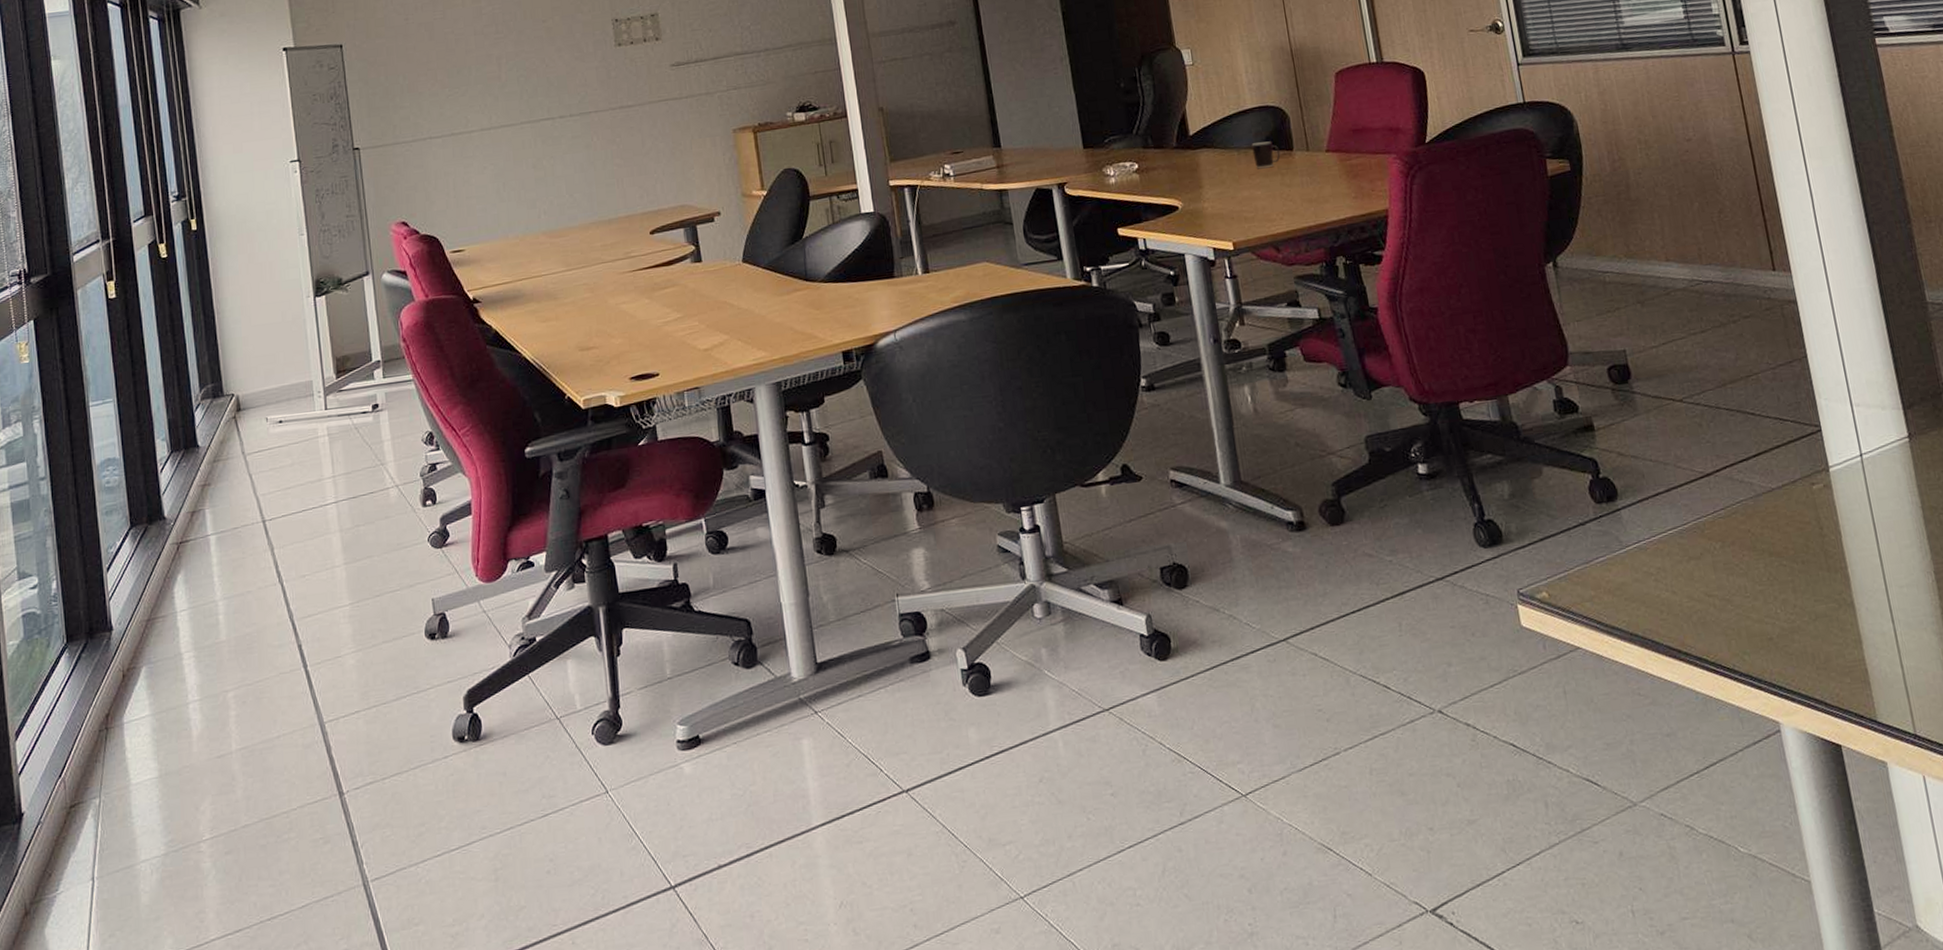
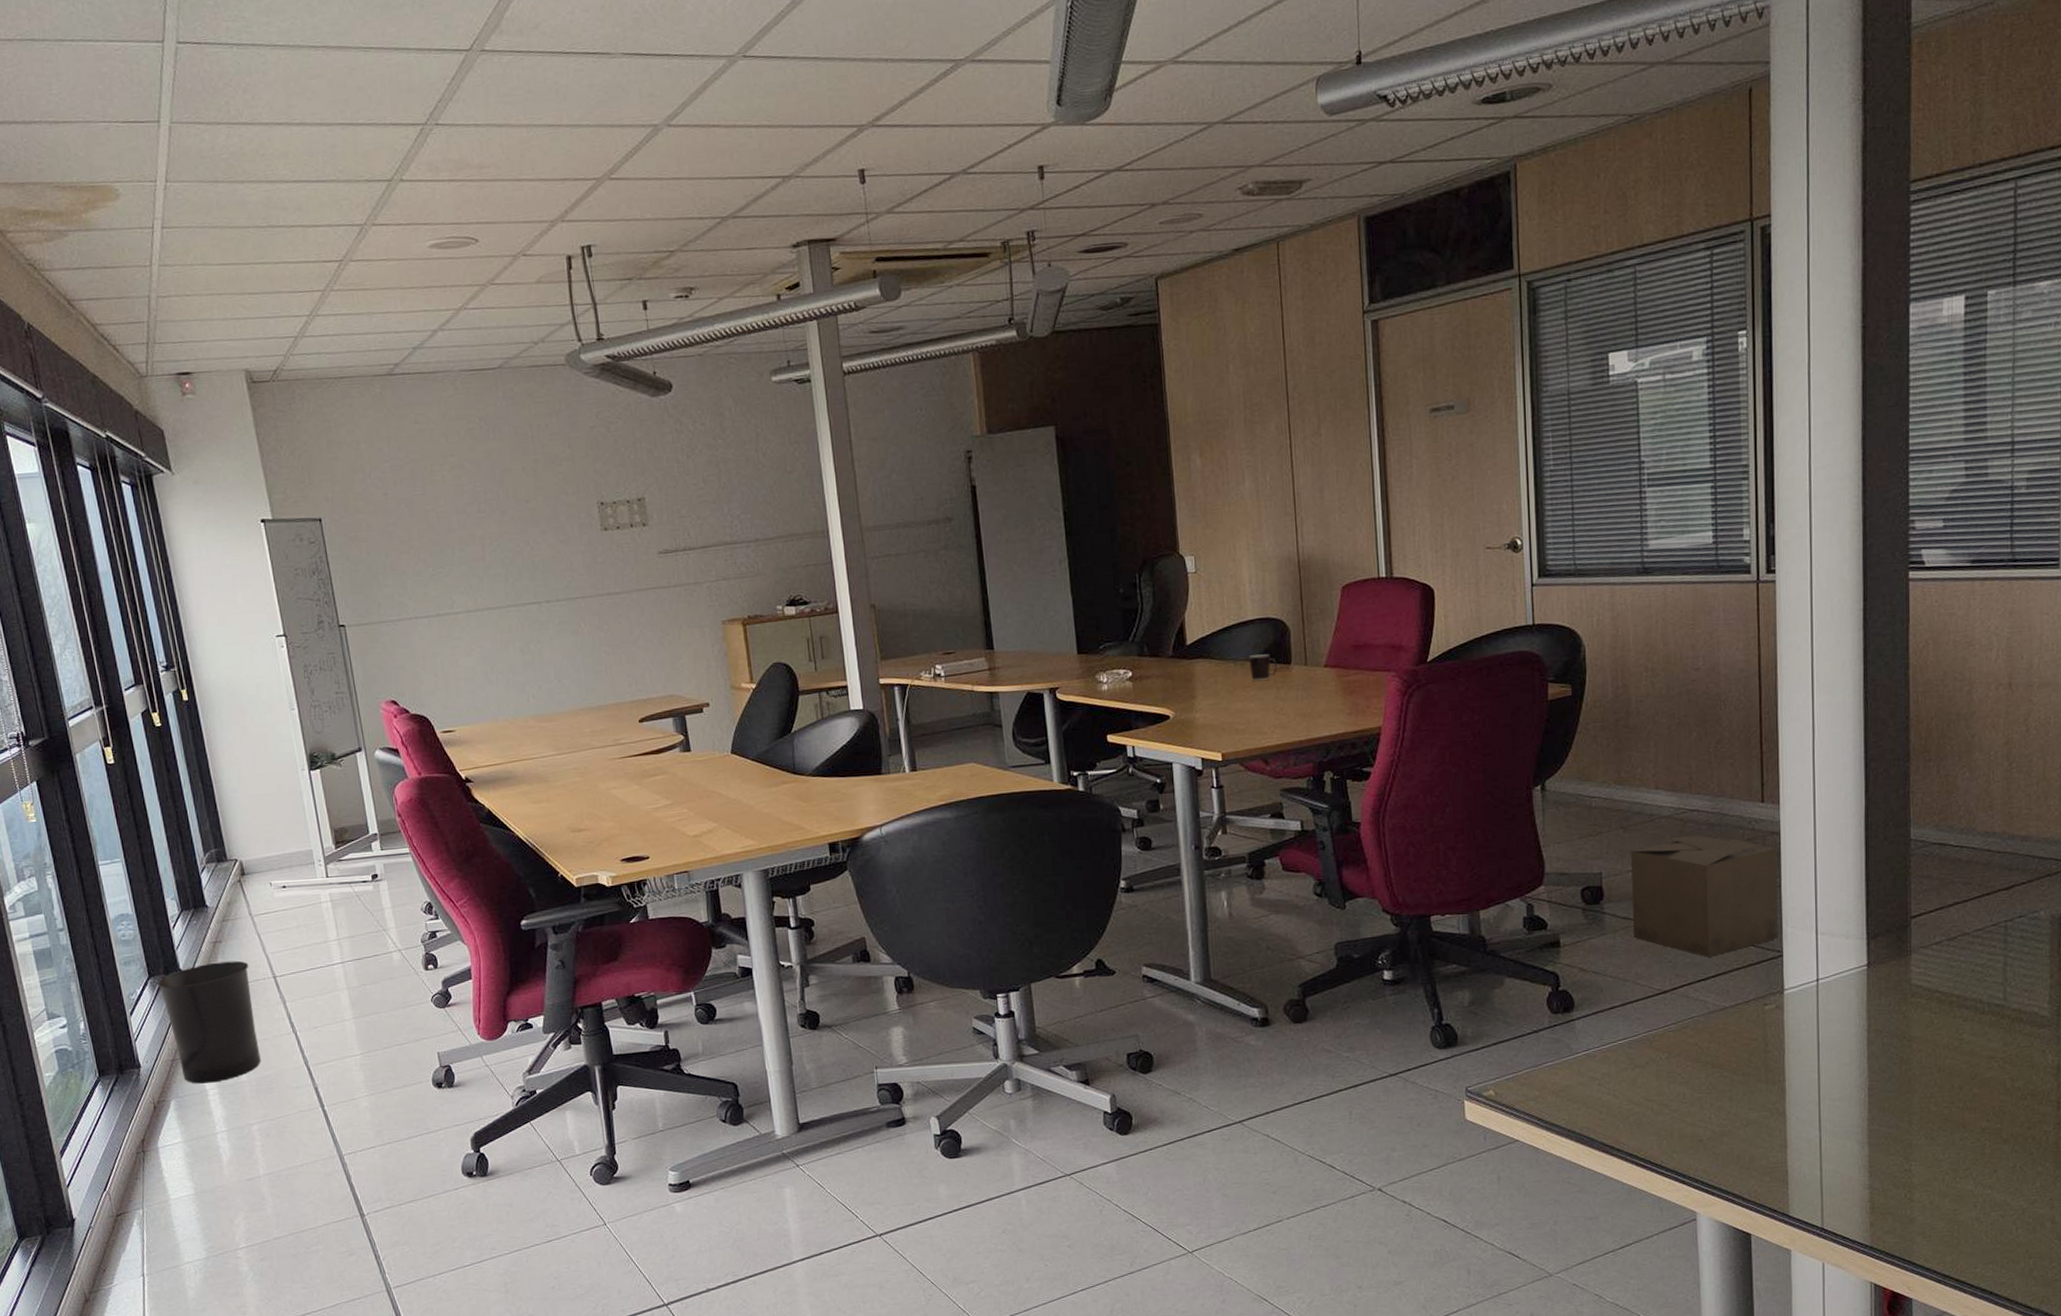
waste bin: none [139,504,243,647] -> present [157,960,261,1084]
cardboard box: none [1652,306,1813,435] -> present [1631,834,1778,957]

